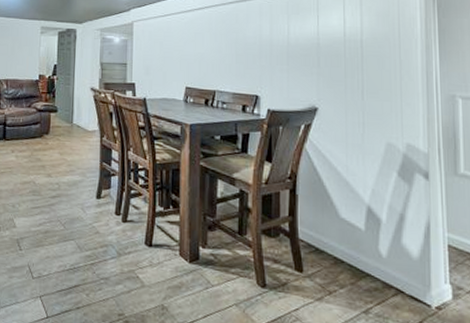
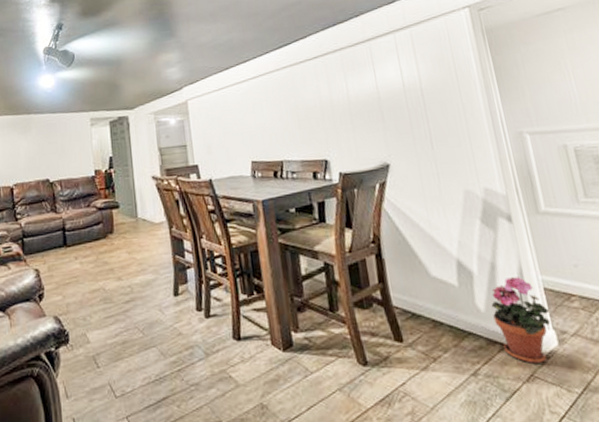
potted plant: none [393,230,450,313] -> present [491,277,551,364]

